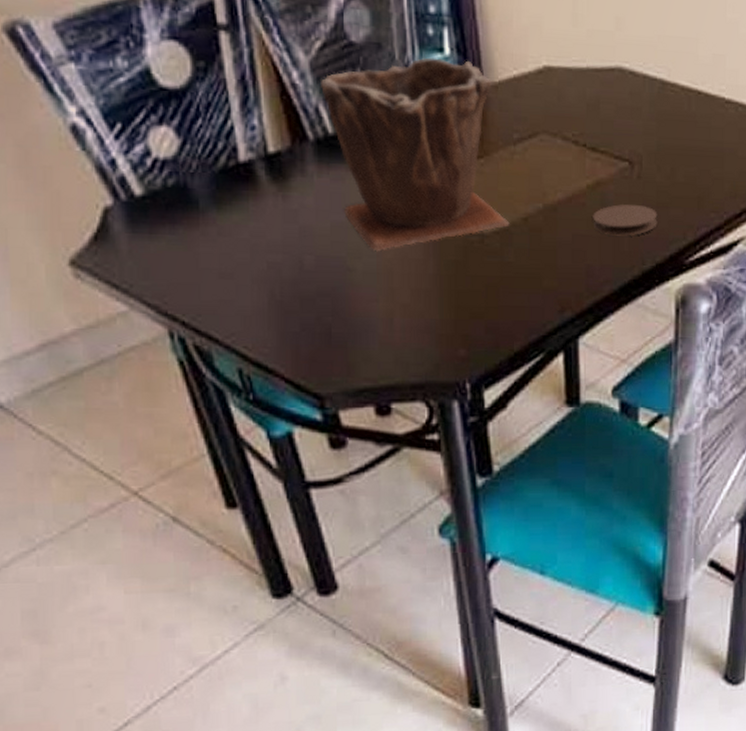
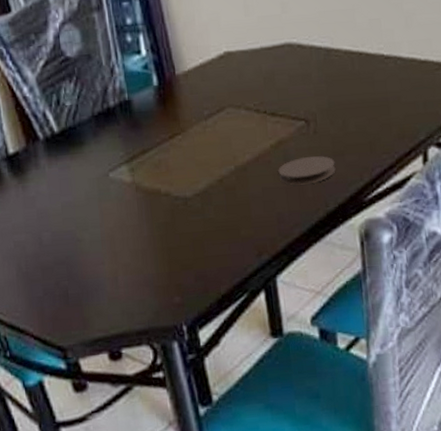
plant pot: present [319,57,510,252] -> none [45,57,208,223]

